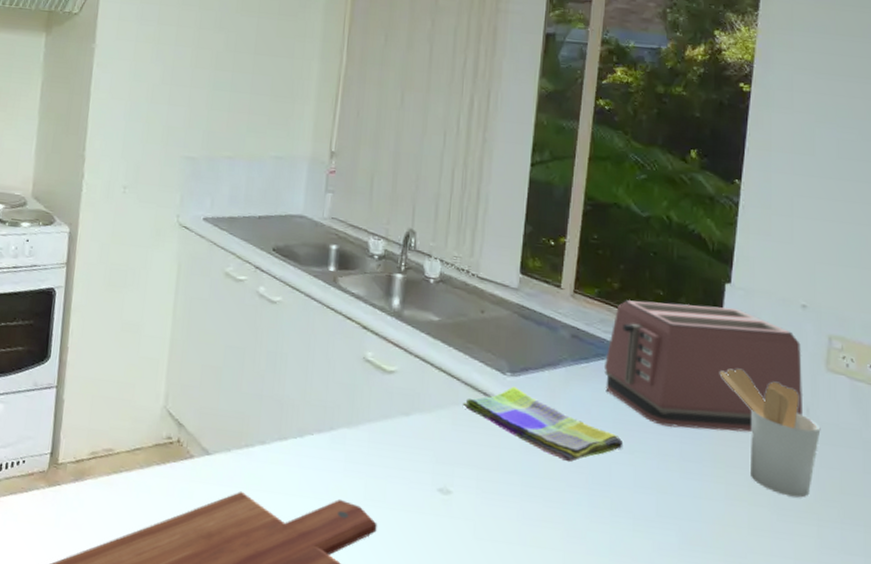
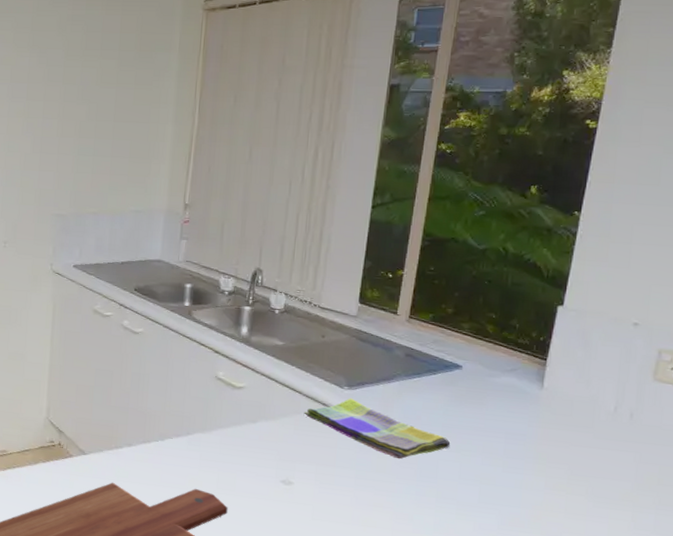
toaster: present [603,300,802,433] -> none [435,323,630,434]
utensil holder: present [720,368,821,498] -> none [547,380,643,489]

